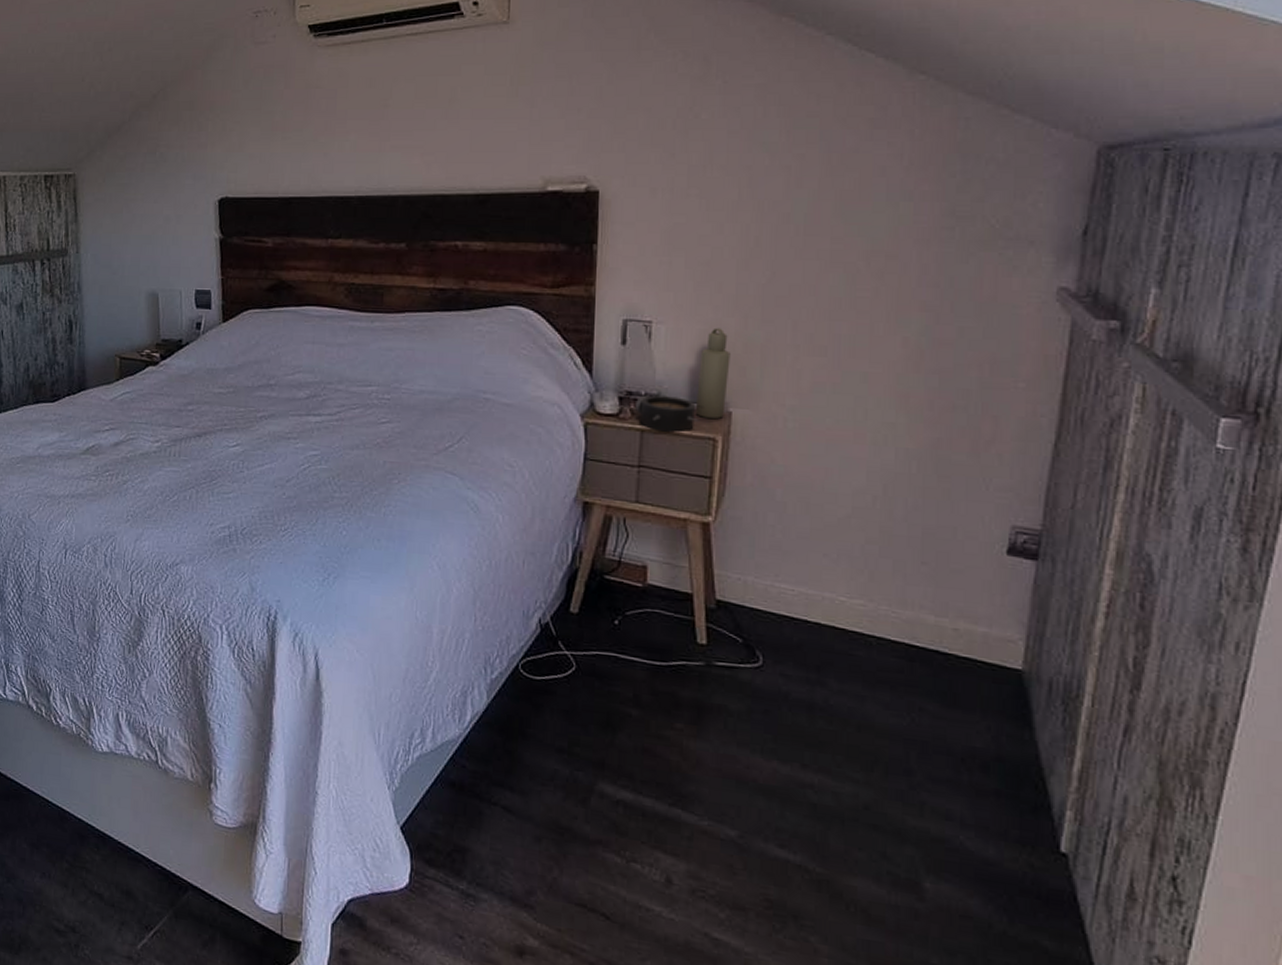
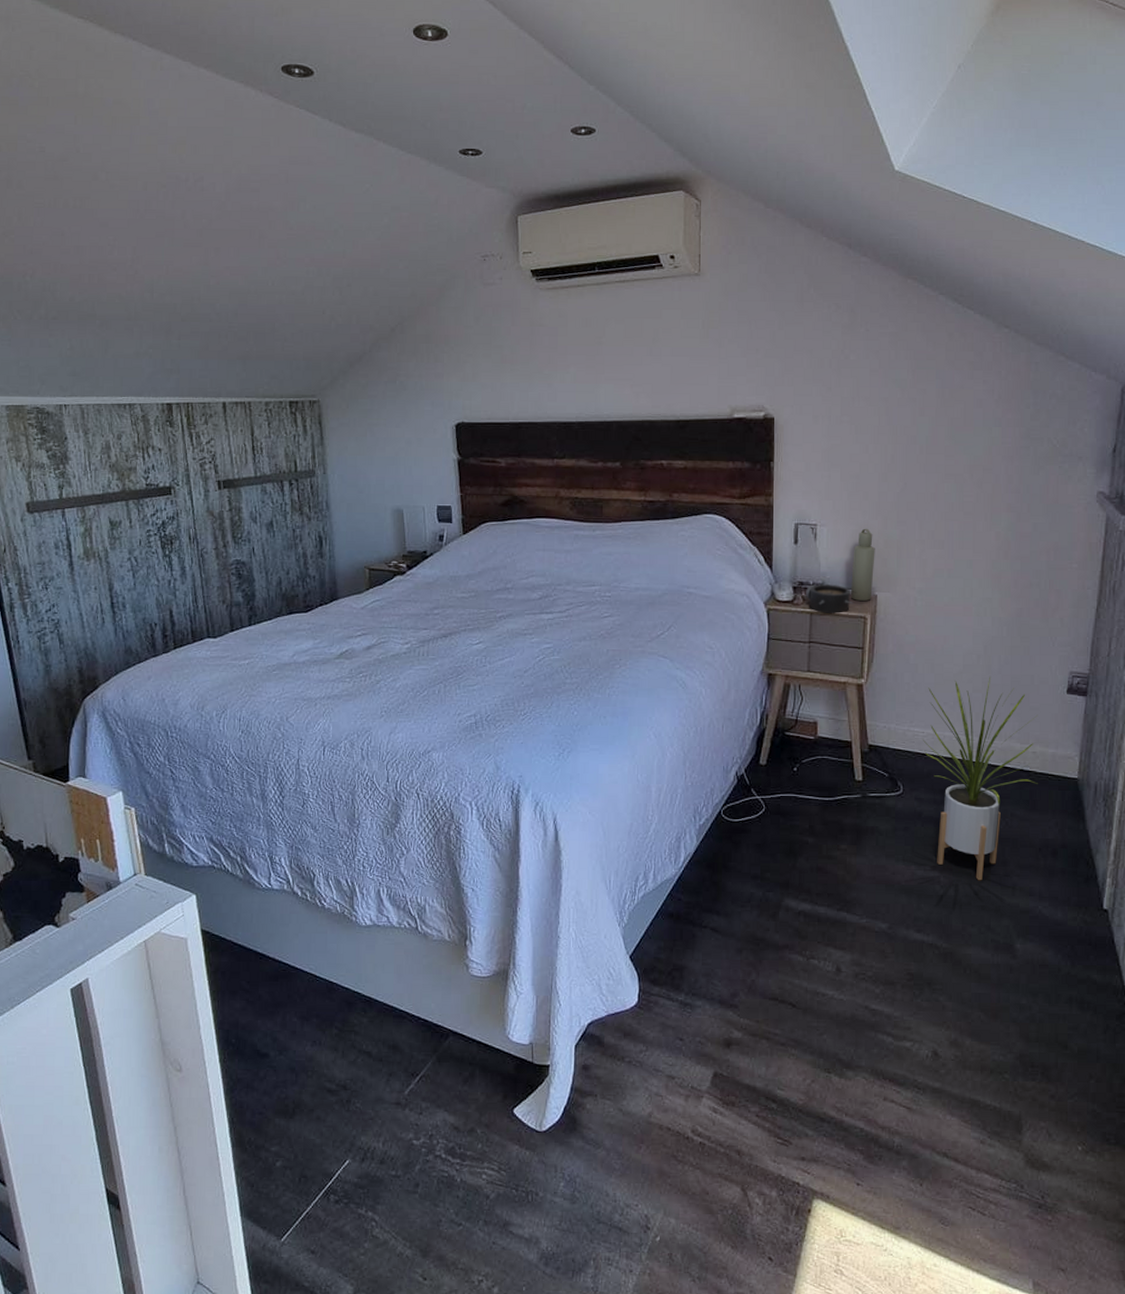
house plant: none [791,525,962,792] -> present [922,676,1038,881]

